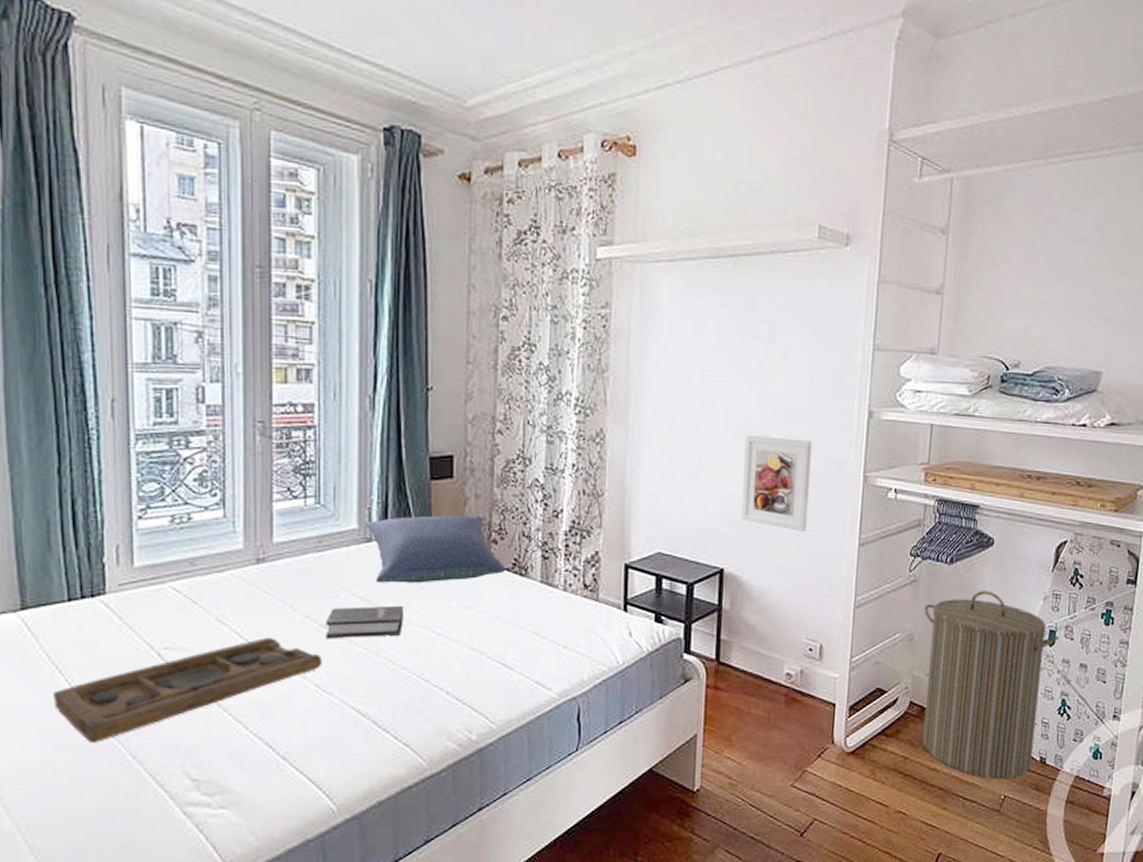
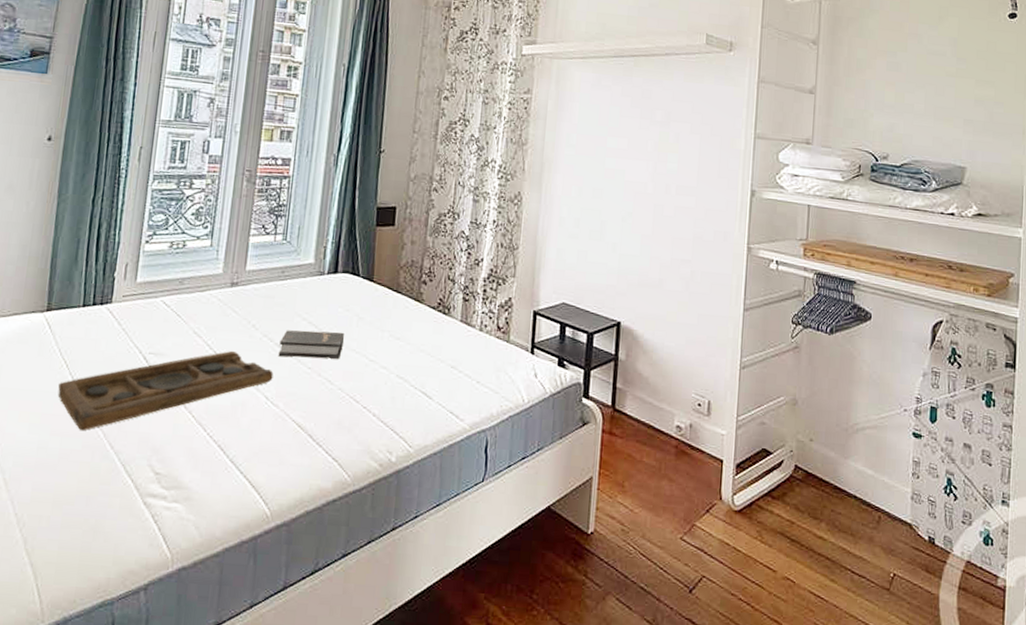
pillow: present [366,515,505,583] -> none [321,256,431,314]
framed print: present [741,434,812,532] -> none [637,204,701,294]
laundry hamper: present [922,591,1059,779] -> none [806,362,941,556]

